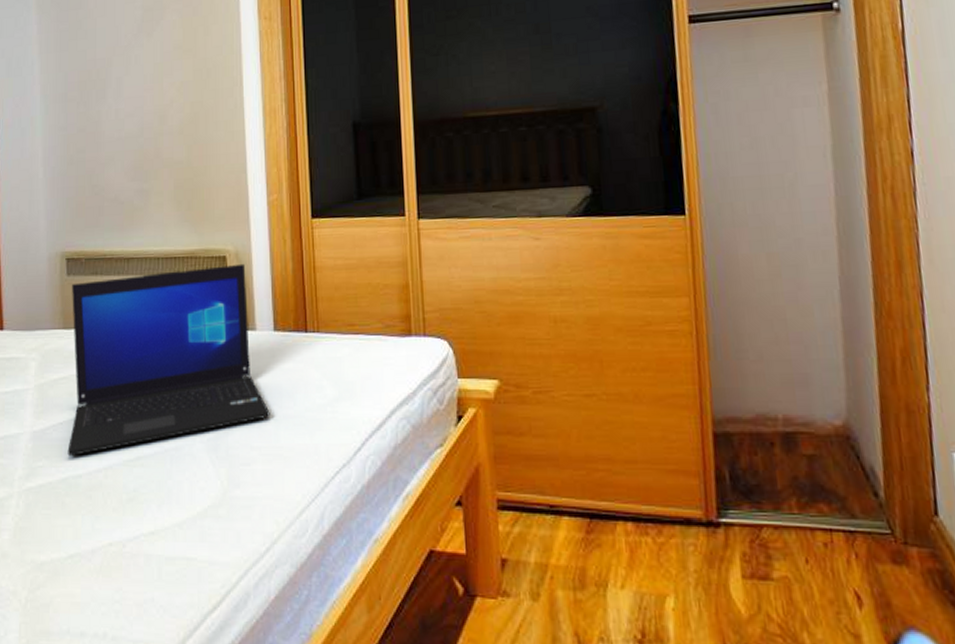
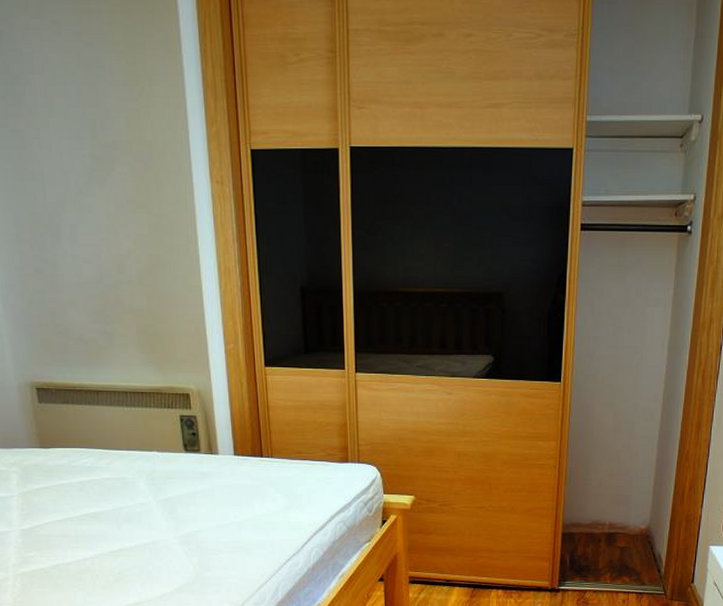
laptop: present [67,263,270,456] -> none [45,400,233,548]

